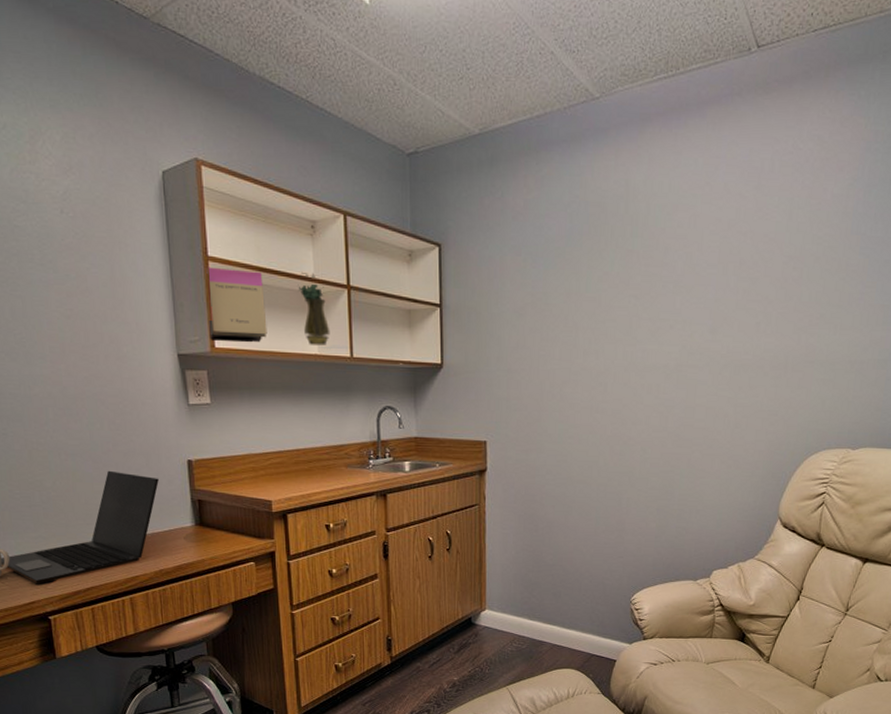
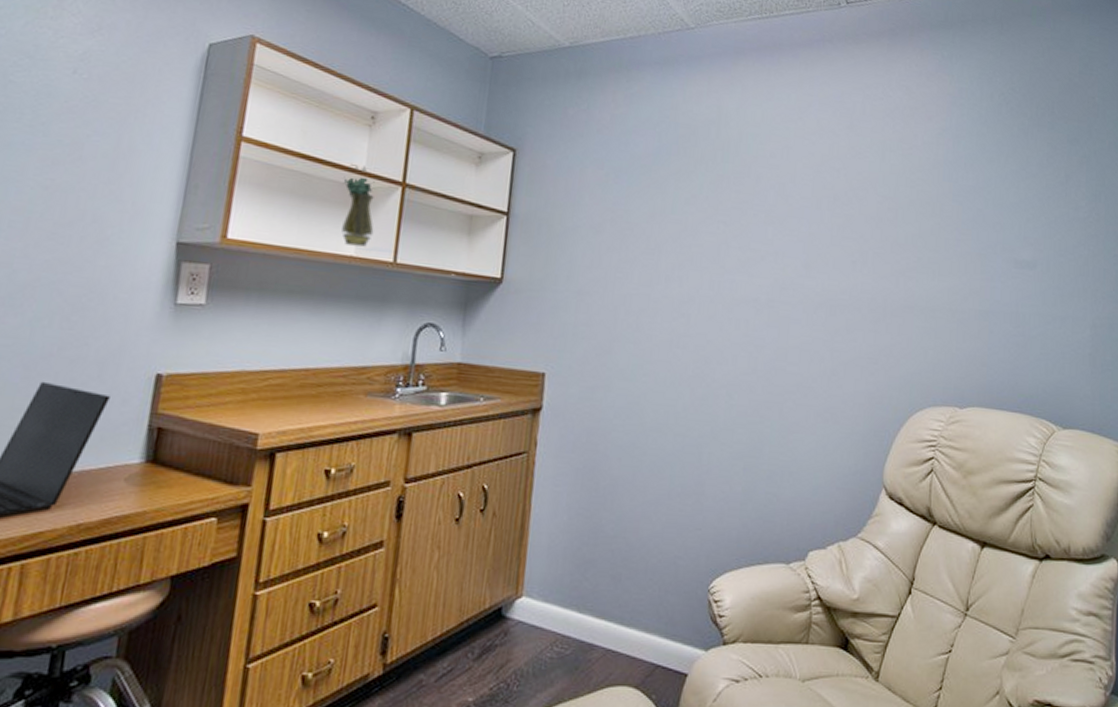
books: present [206,266,267,343] -> none [222,147,304,237]

